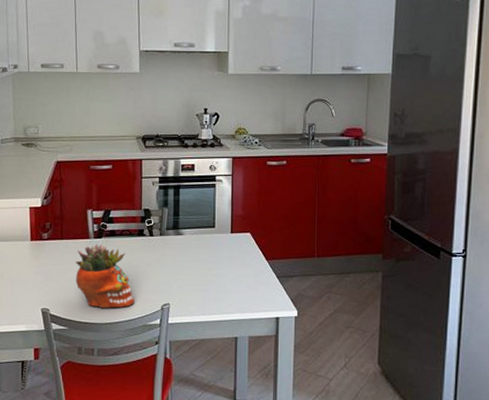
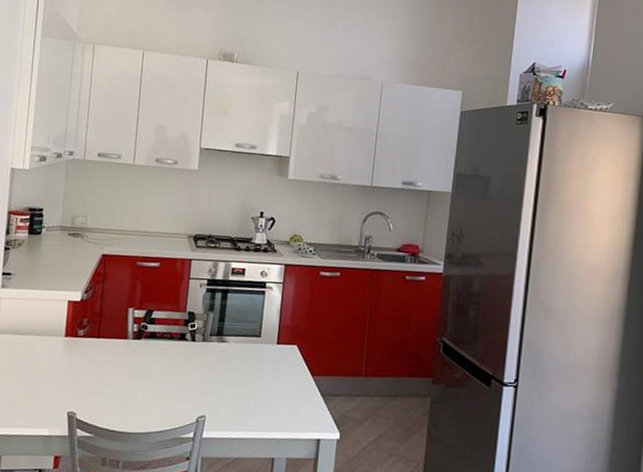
succulent planter: present [75,243,134,309] -> none [107,345,169,418]

